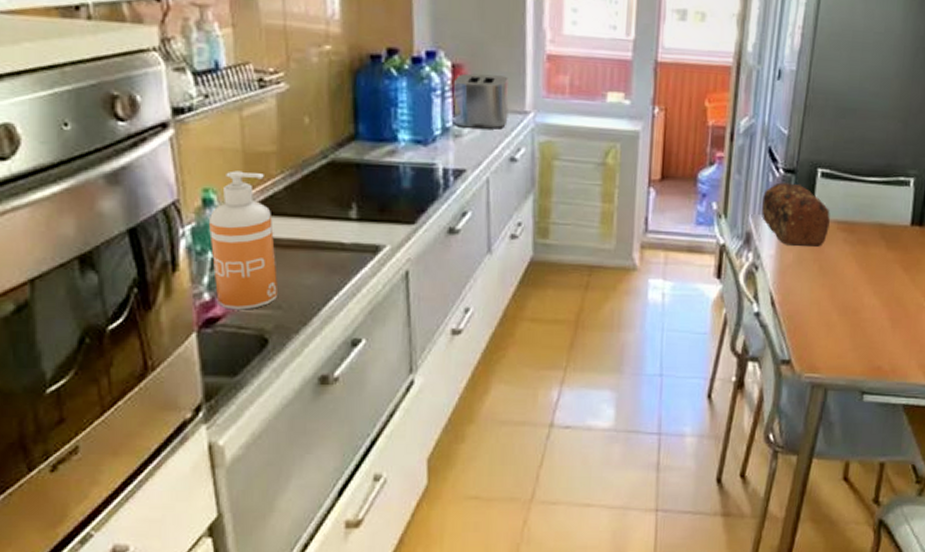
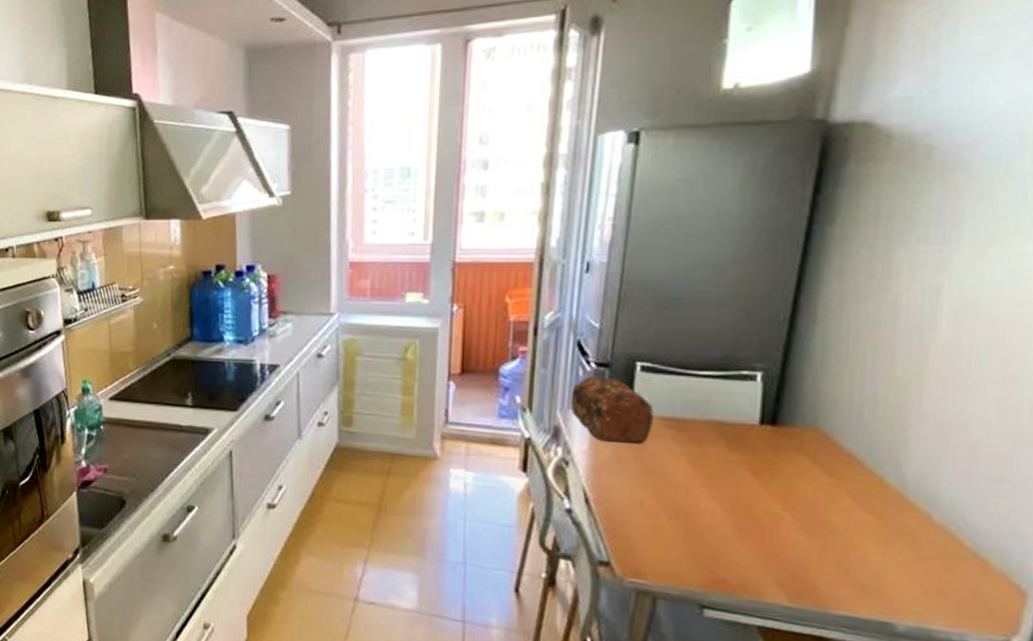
soap dispenser: present [209,170,279,310] -> none [86,366,134,476]
toaster: present [453,73,509,130] -> none [269,282,316,330]

